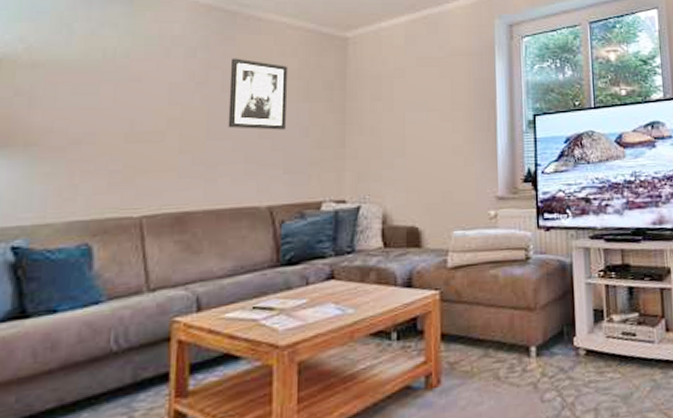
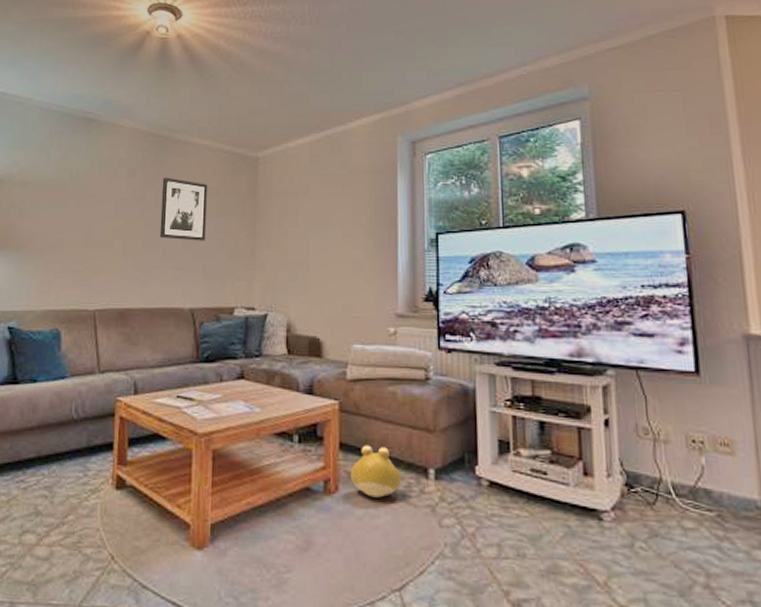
plush toy: none [453,331,504,385] -> present [351,445,401,498]

